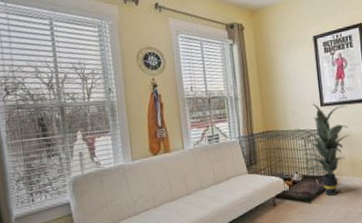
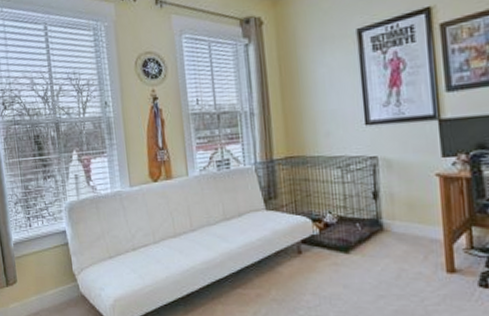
indoor plant: present [293,103,351,196] -> none [327,121,408,246]

